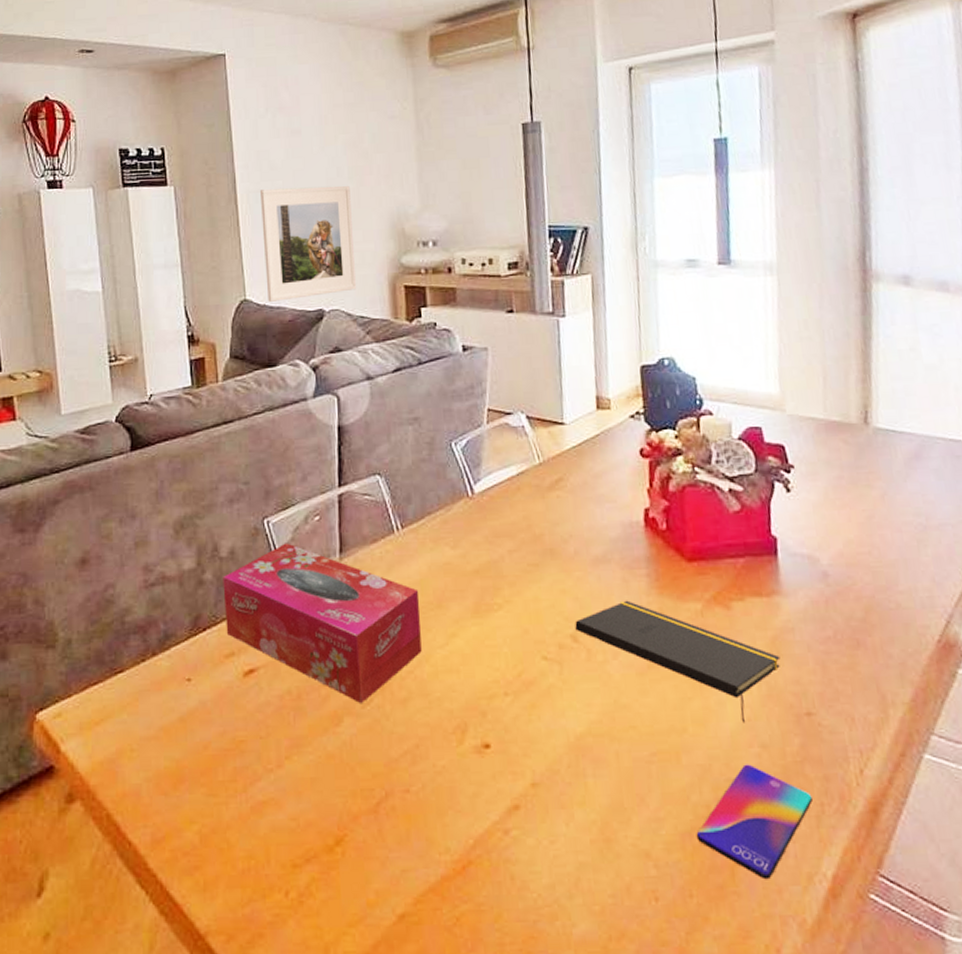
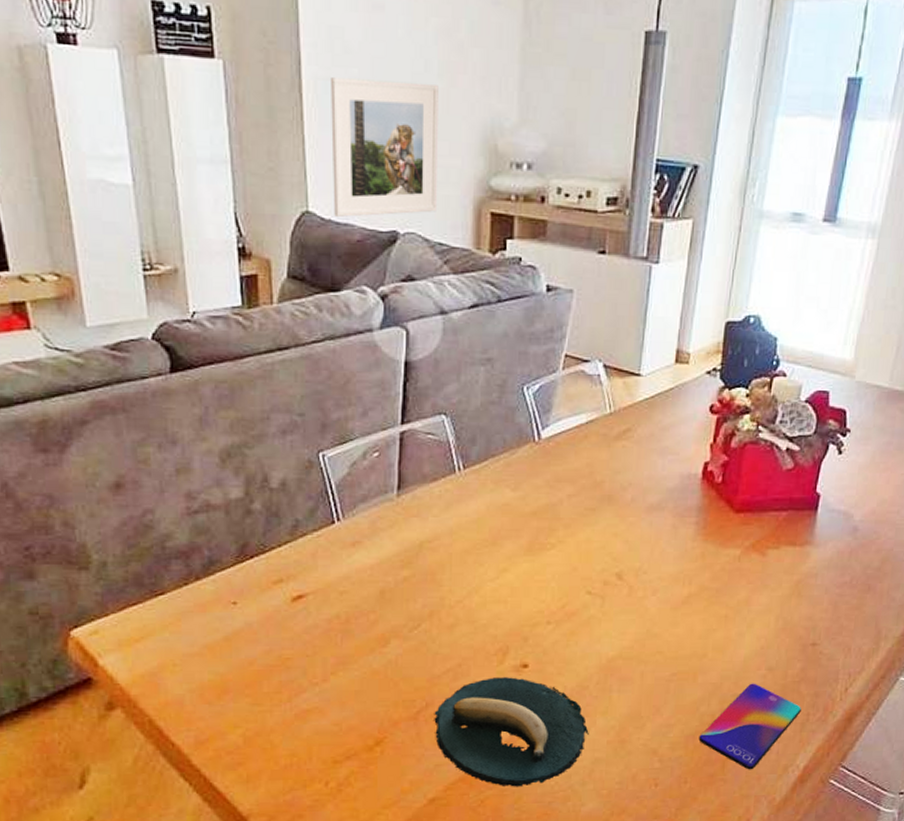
tissue box: present [223,543,422,704] -> none [273,477,475,629]
banana: none [395,760,568,900] -> present [434,677,589,787]
notepad: present [575,600,780,723] -> none [621,545,800,651]

